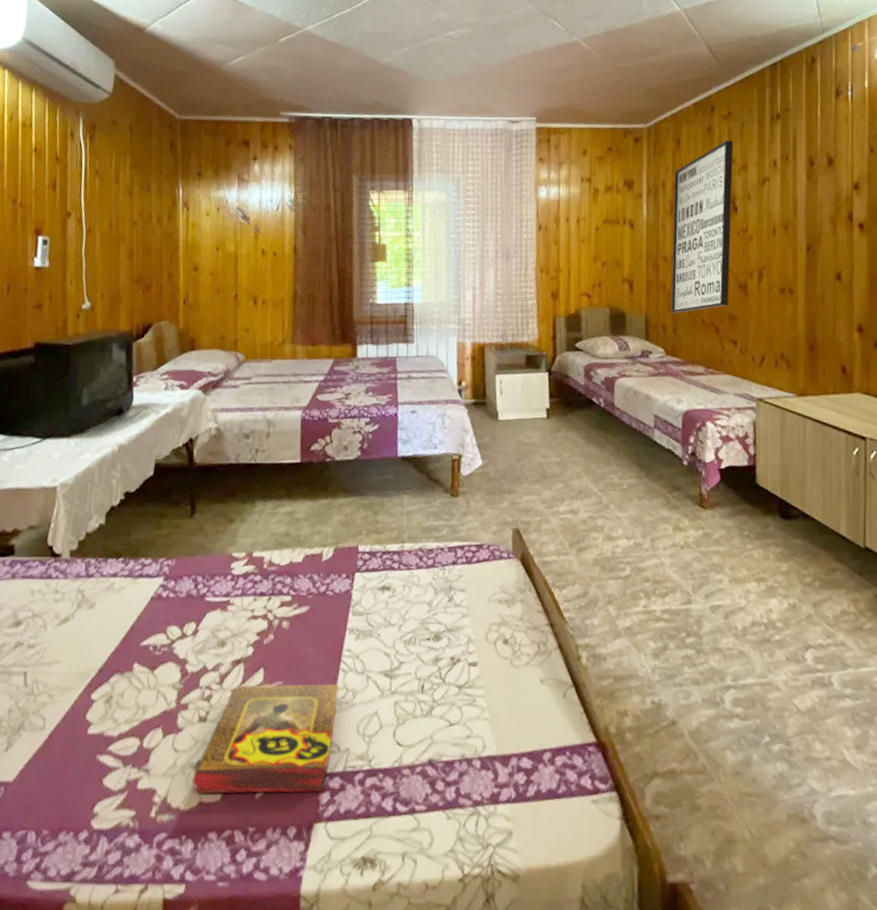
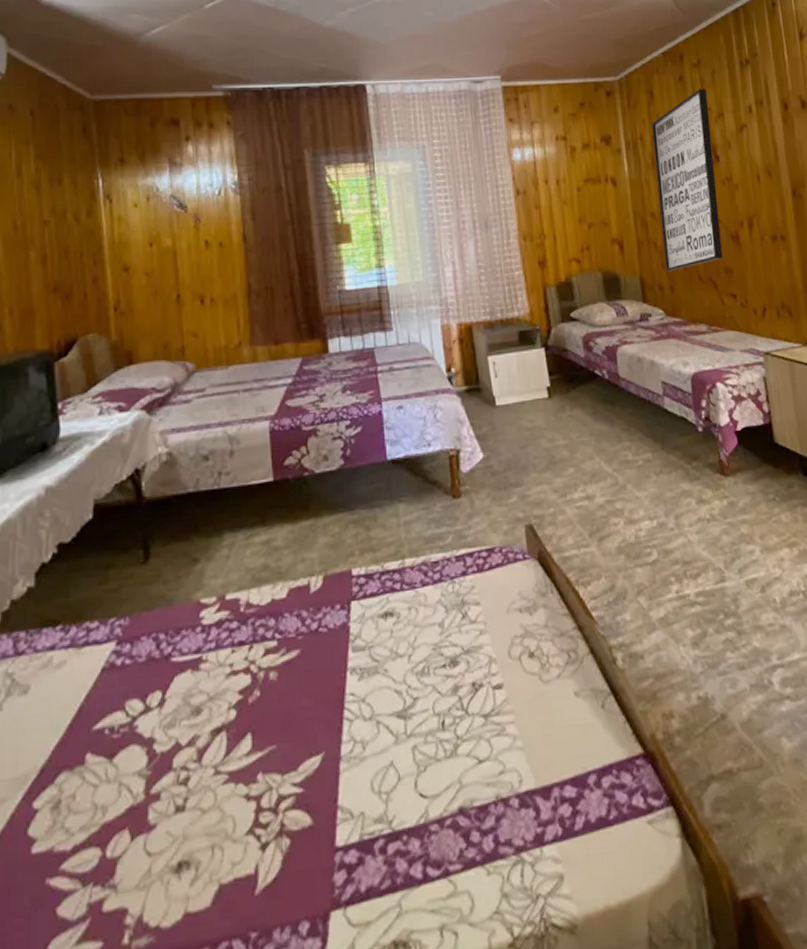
book: present [192,684,339,794] -> none [173,737,345,903]

